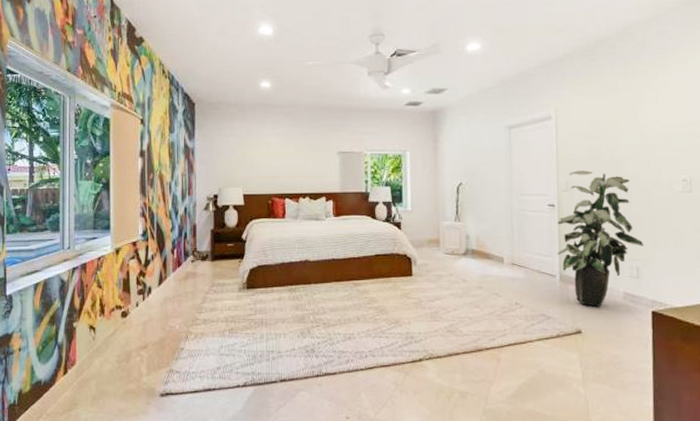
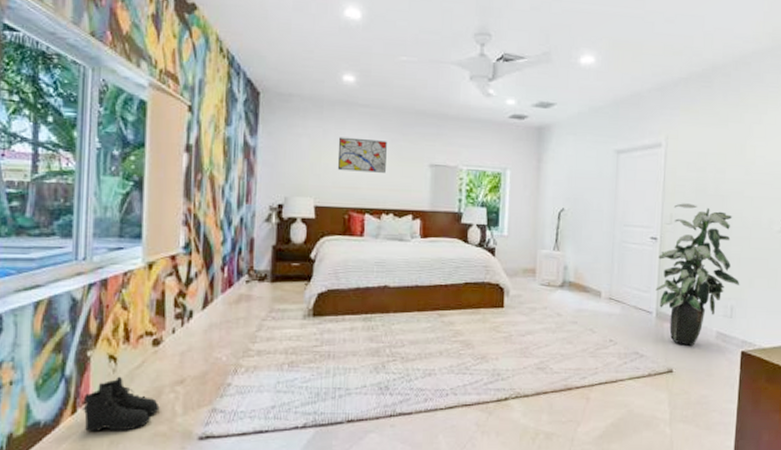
boots: none [71,343,129,389] -> present [81,376,160,431]
wall art: none [259,134,301,163] -> present [337,137,387,173]

